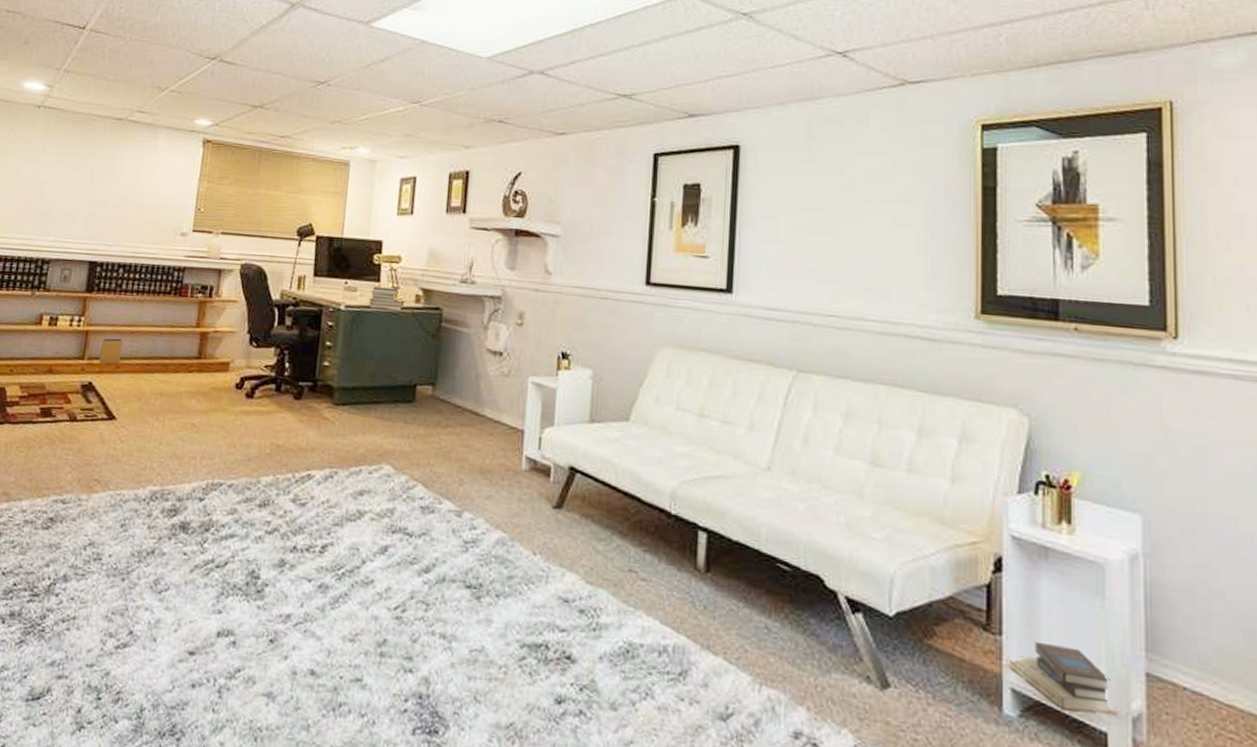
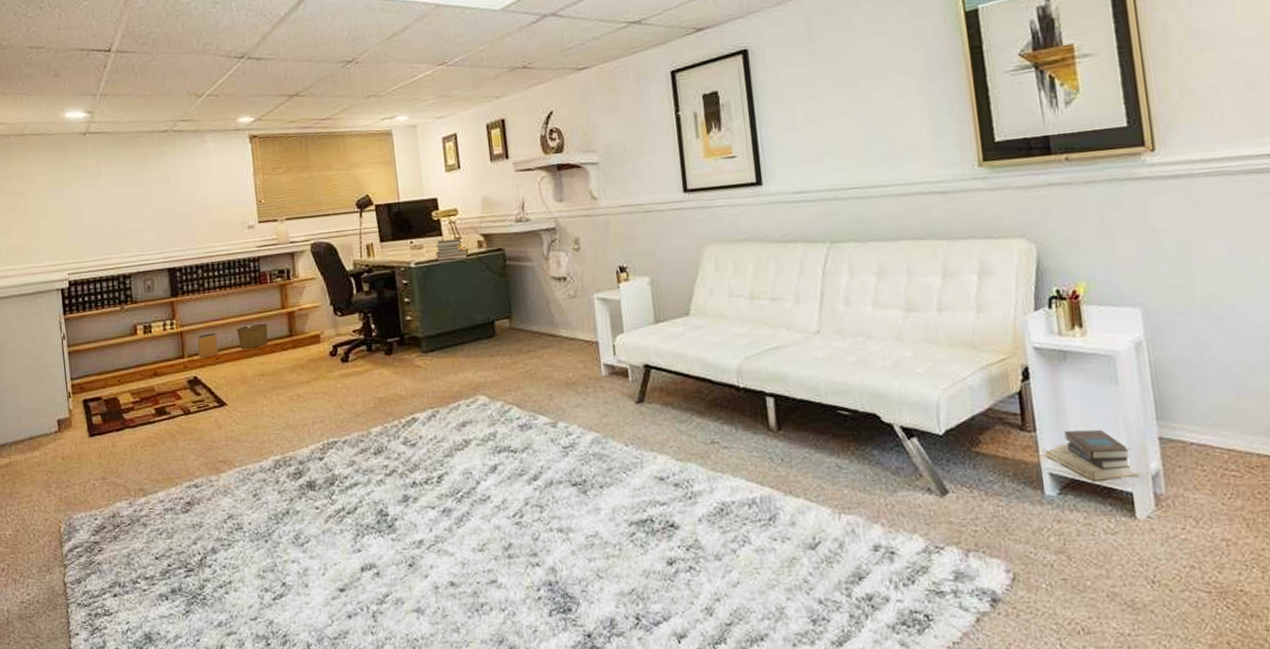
basket: none [143,336,178,364] -> present [236,323,268,349]

